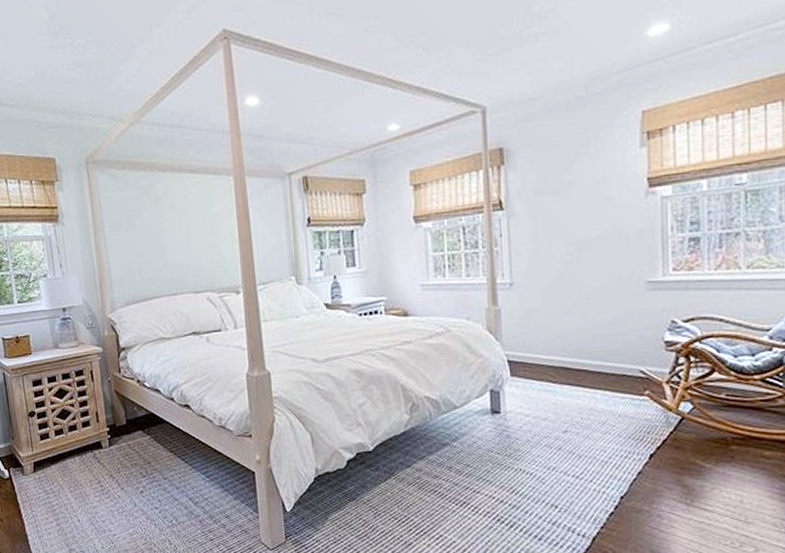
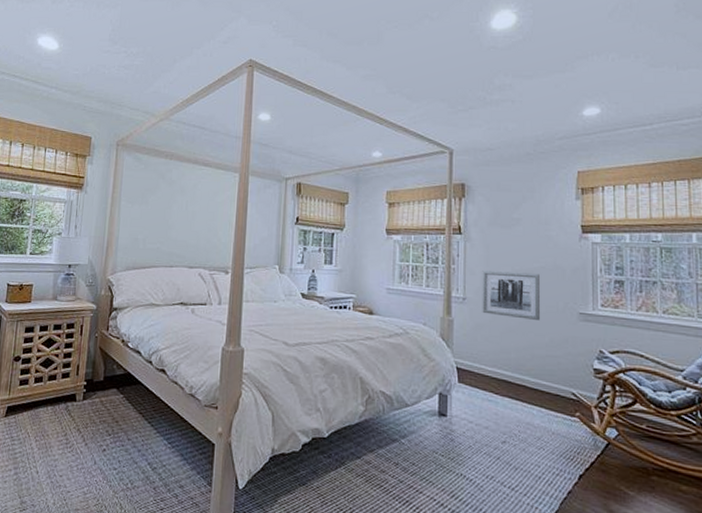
wall art: none [530,243,602,298] -> present [482,271,541,320]

